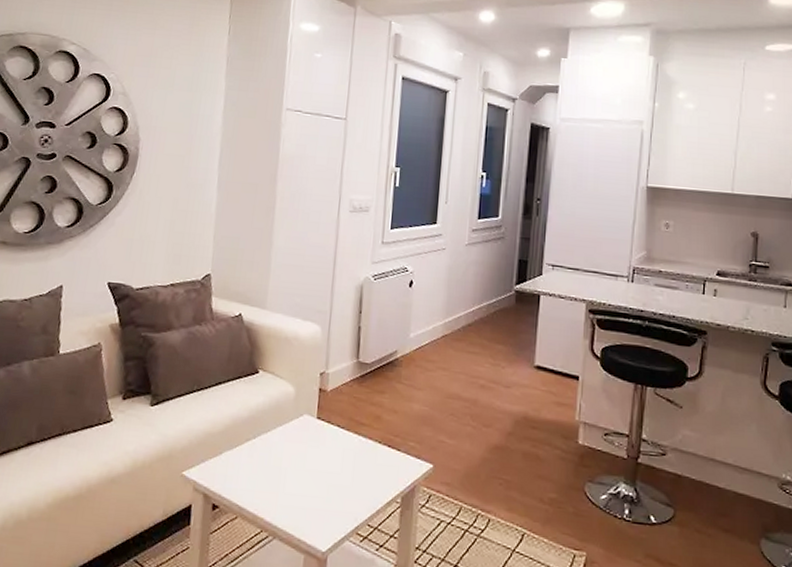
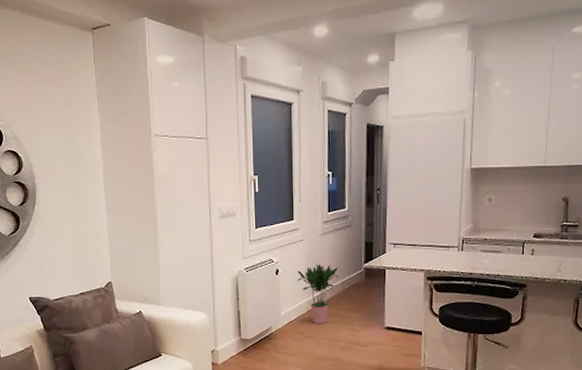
potted plant: none [434,278,484,354] -> present [297,263,338,324]

